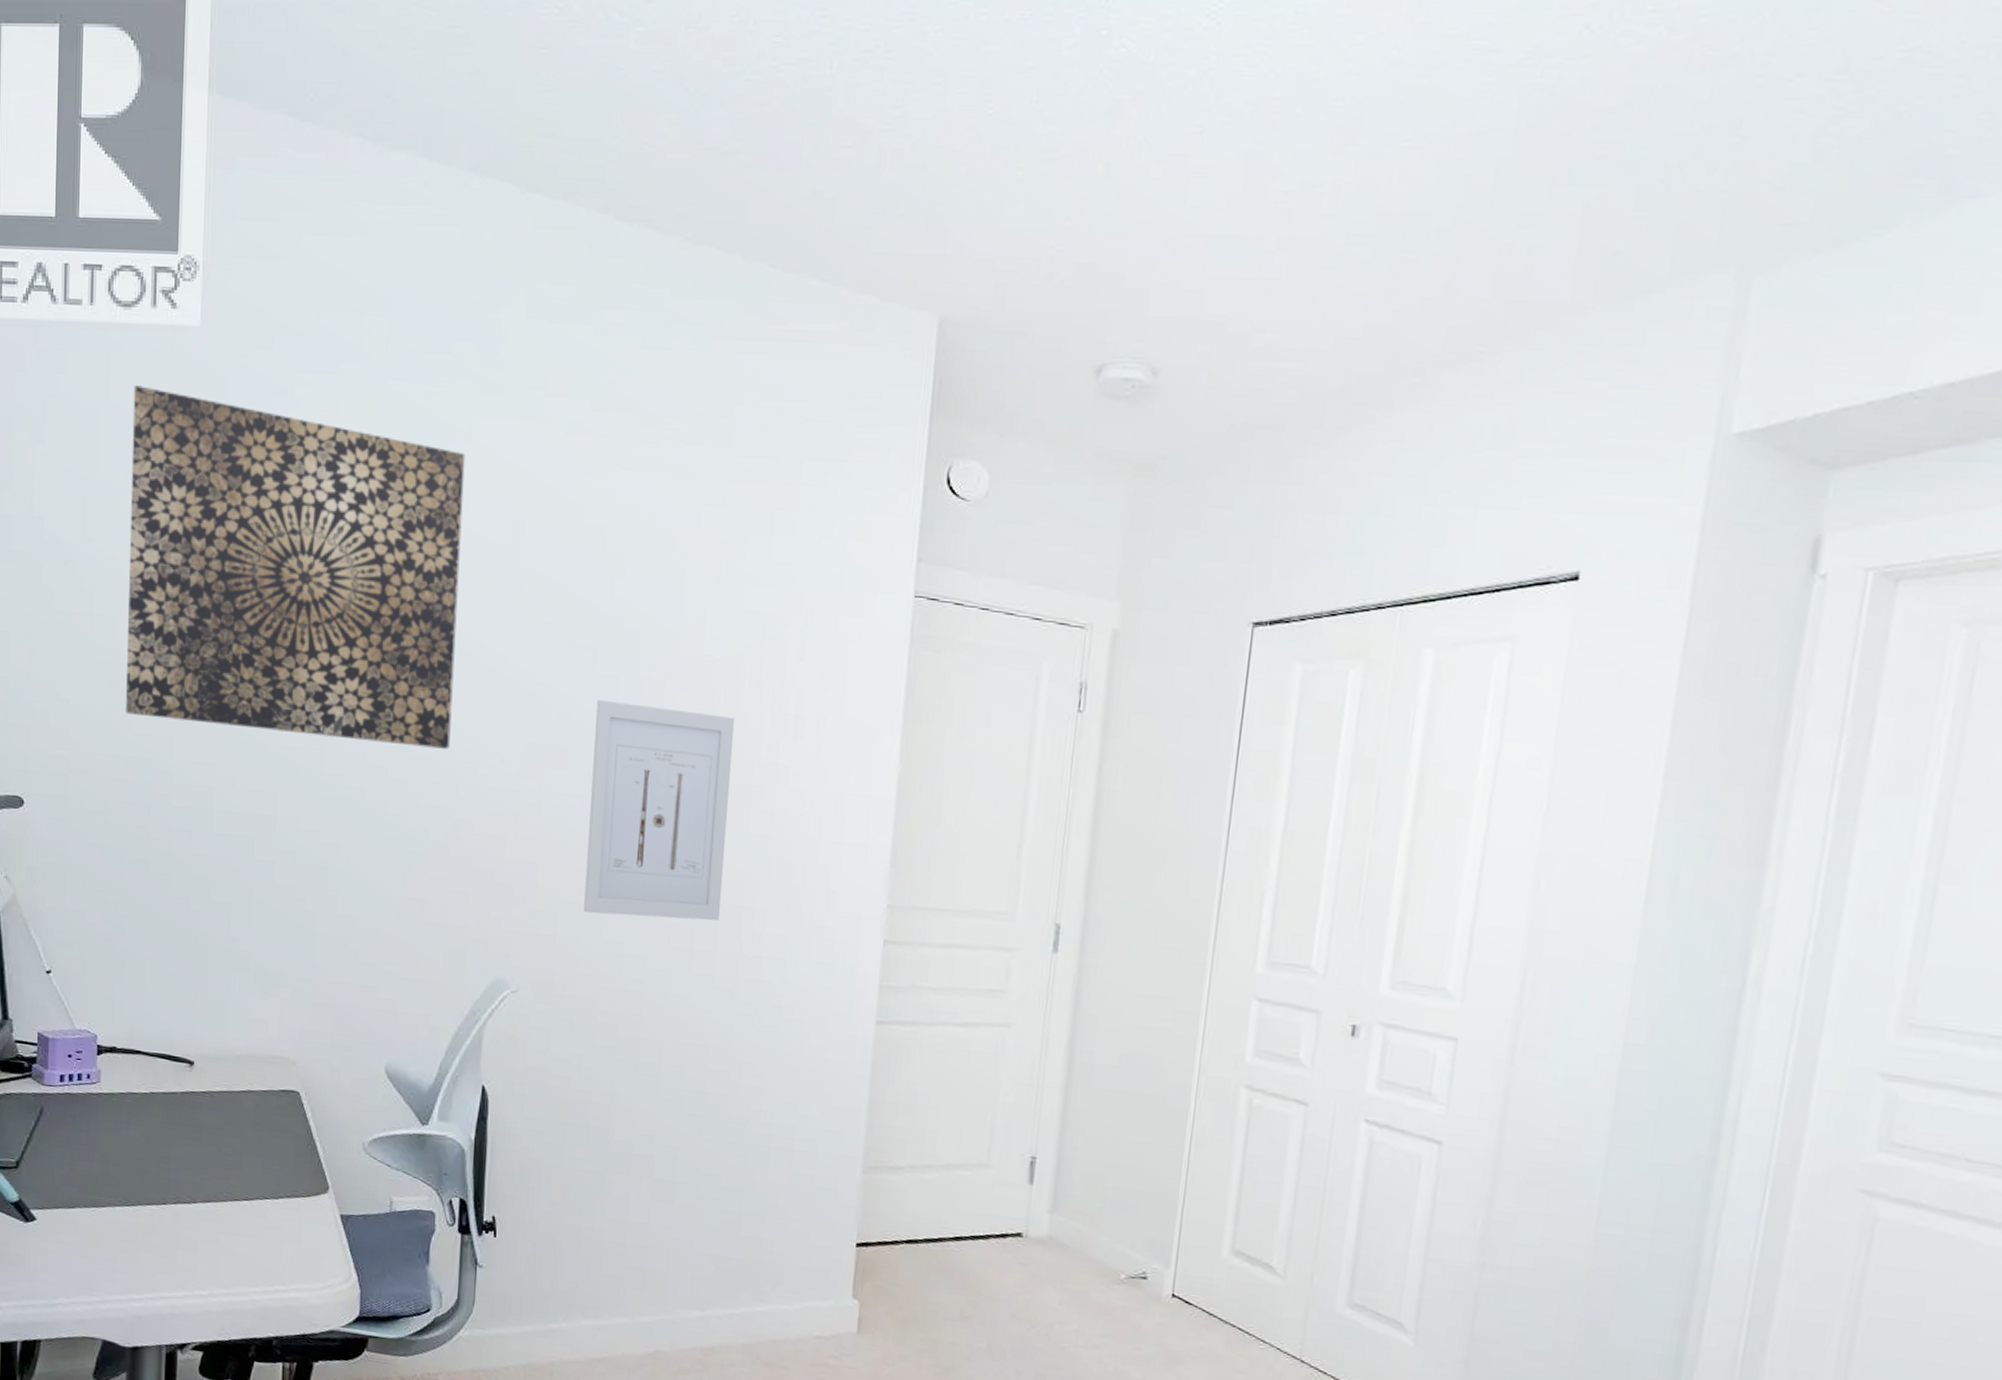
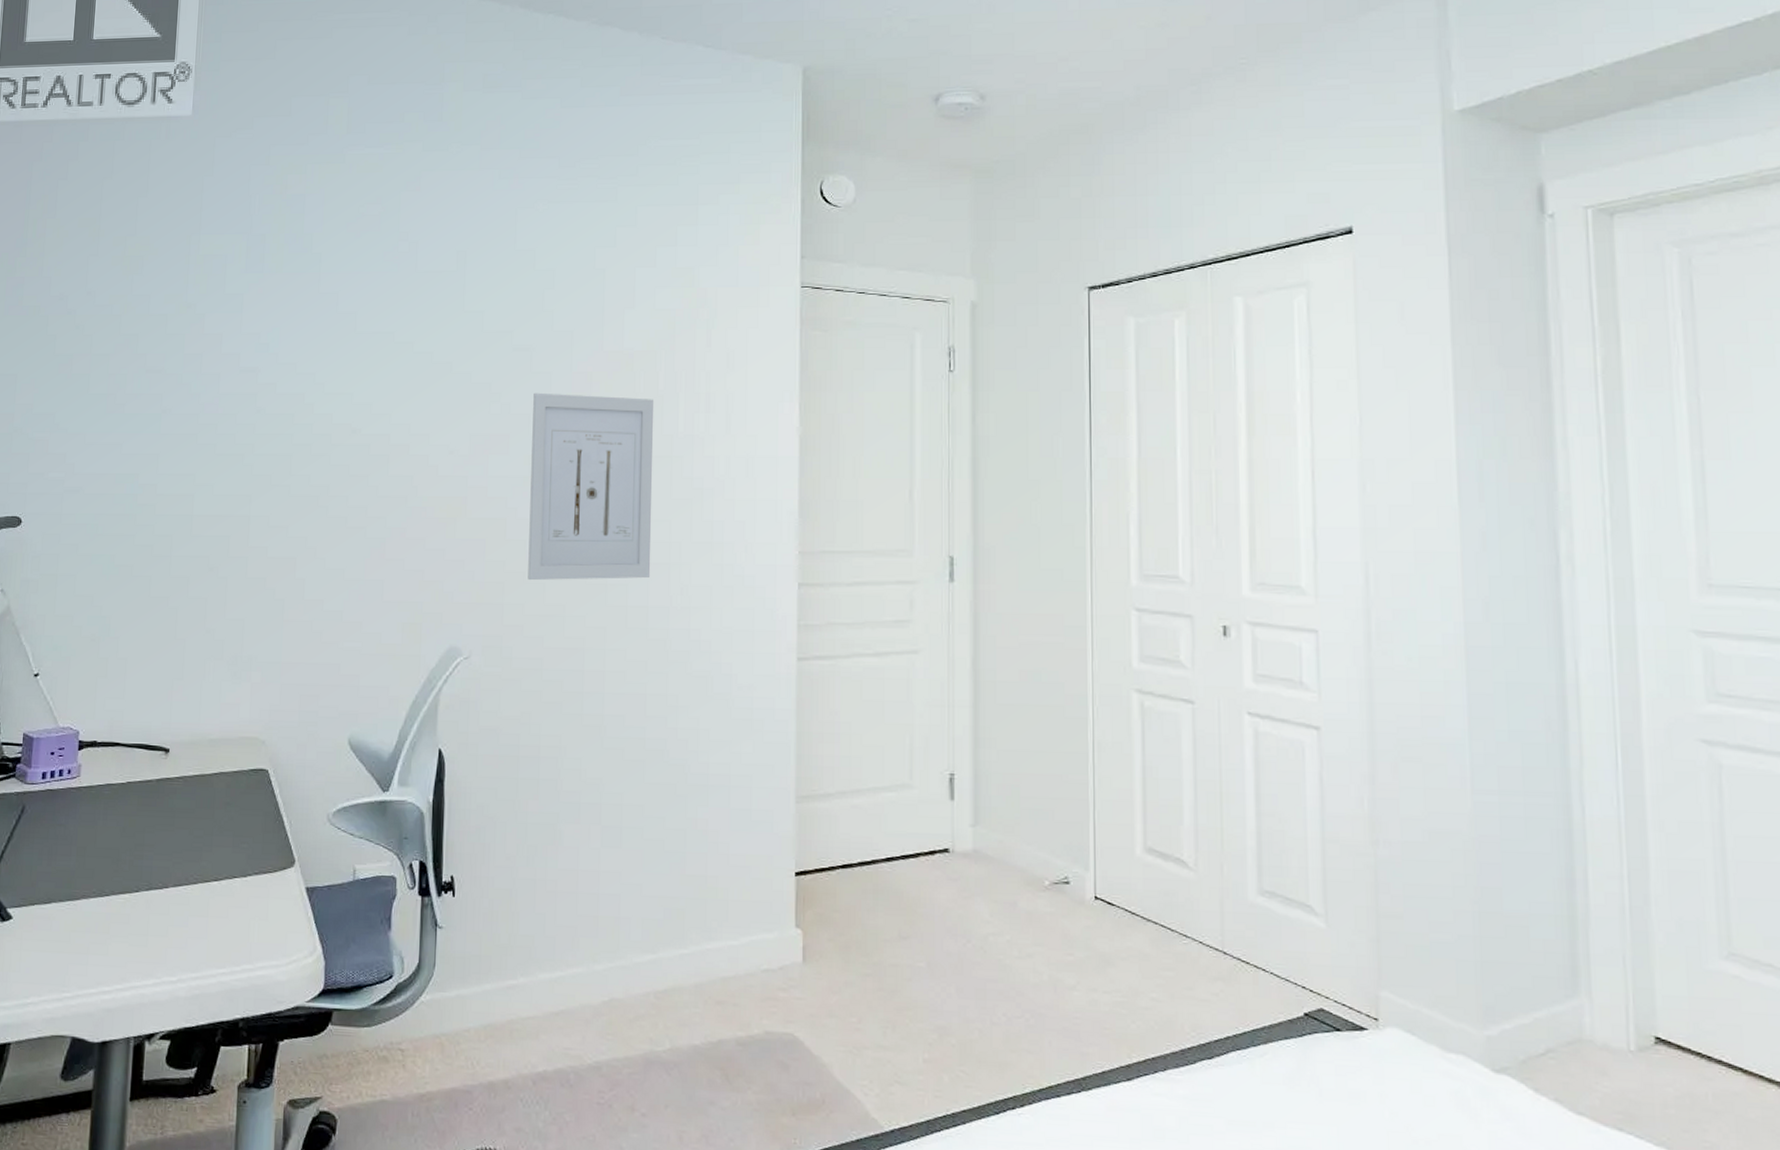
wall art: present [126,385,466,749] -> none [117,165,415,445]

